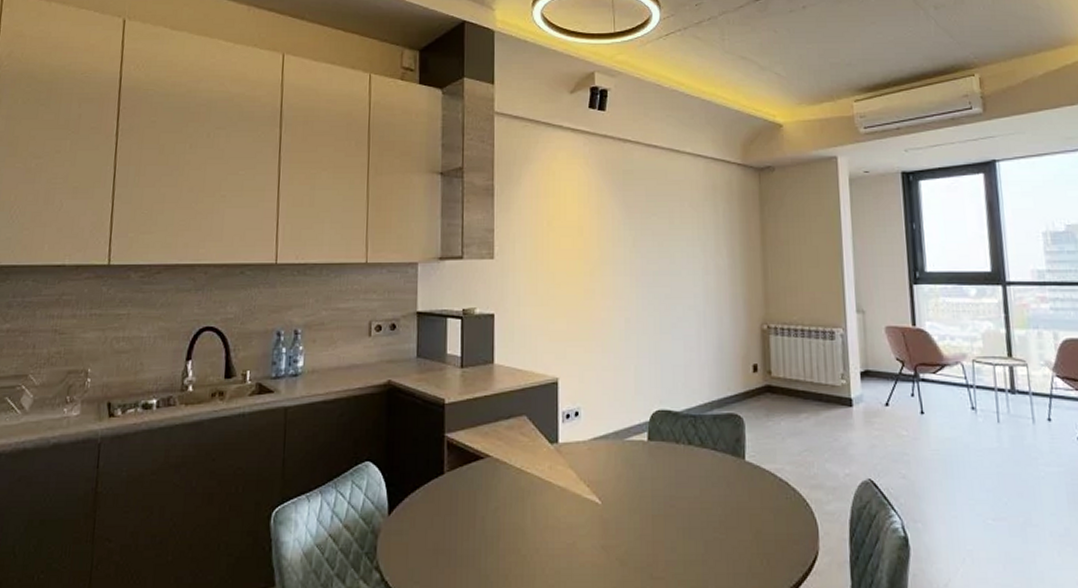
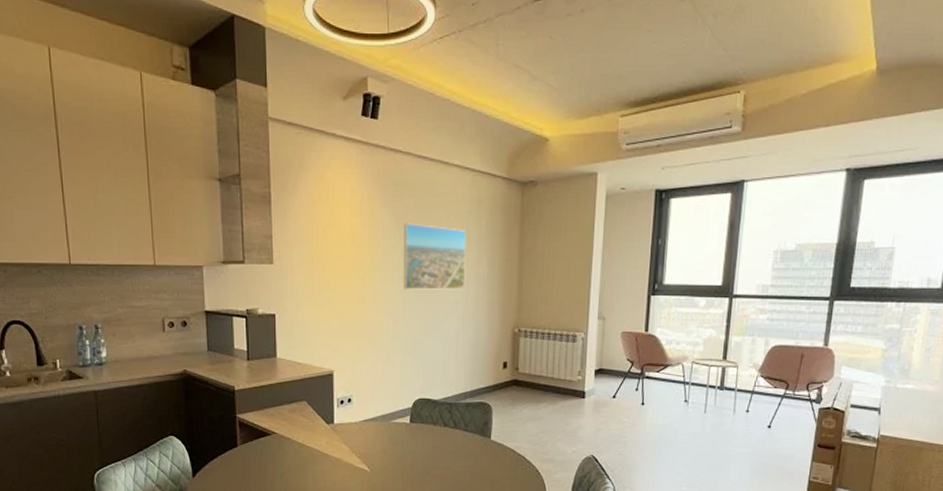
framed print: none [634,212,703,284] -> present [403,223,467,290]

